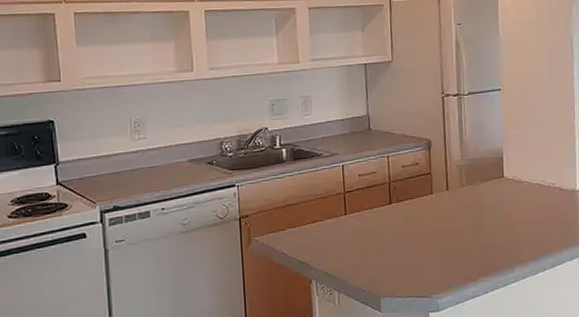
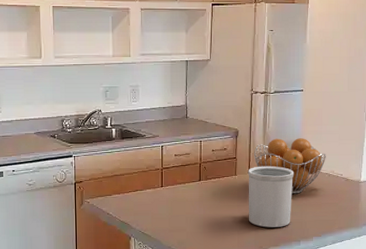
utensil holder: none [446,179,501,254] -> present [248,165,295,228]
fruit basket: none [451,144,535,211] -> present [254,138,326,194]

